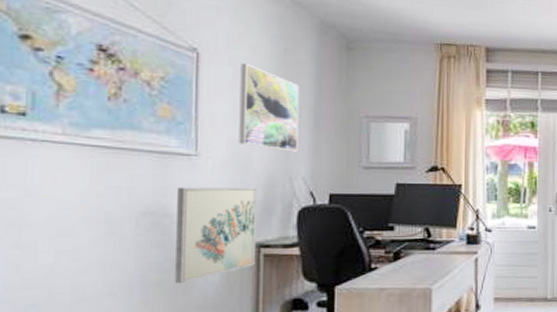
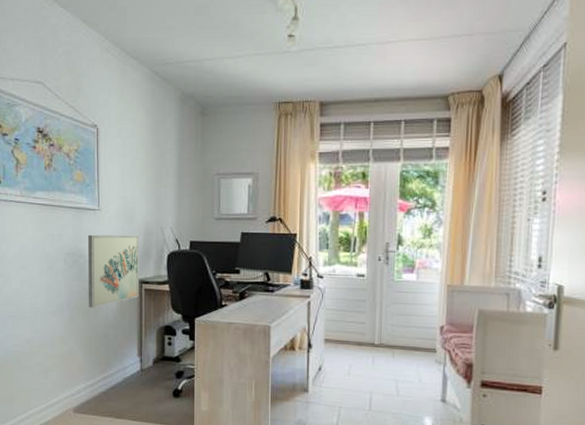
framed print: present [239,63,300,152] -> none [126,134,167,206]

